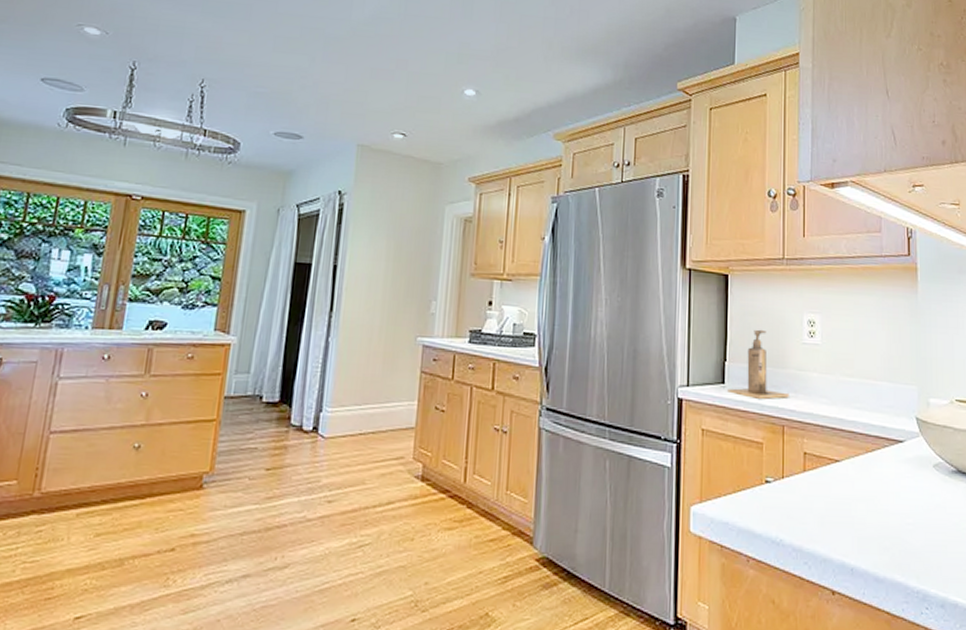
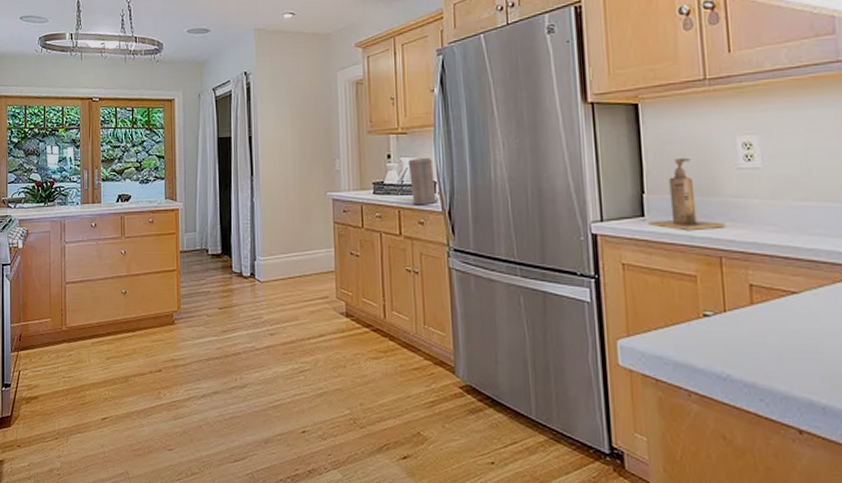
canister: none [509,308,535,359] -> present [408,158,437,205]

